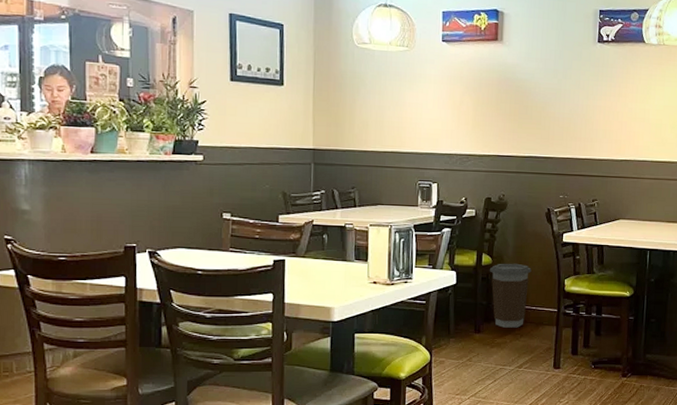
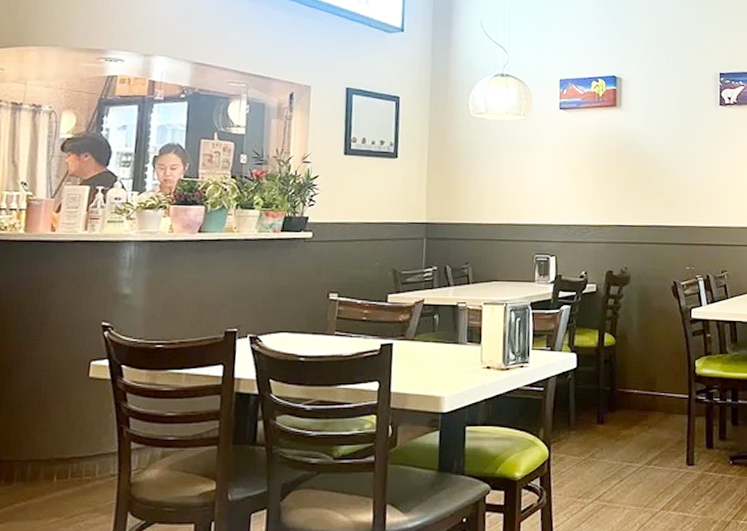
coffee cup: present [489,263,532,328] -> none [612,343,659,417]

